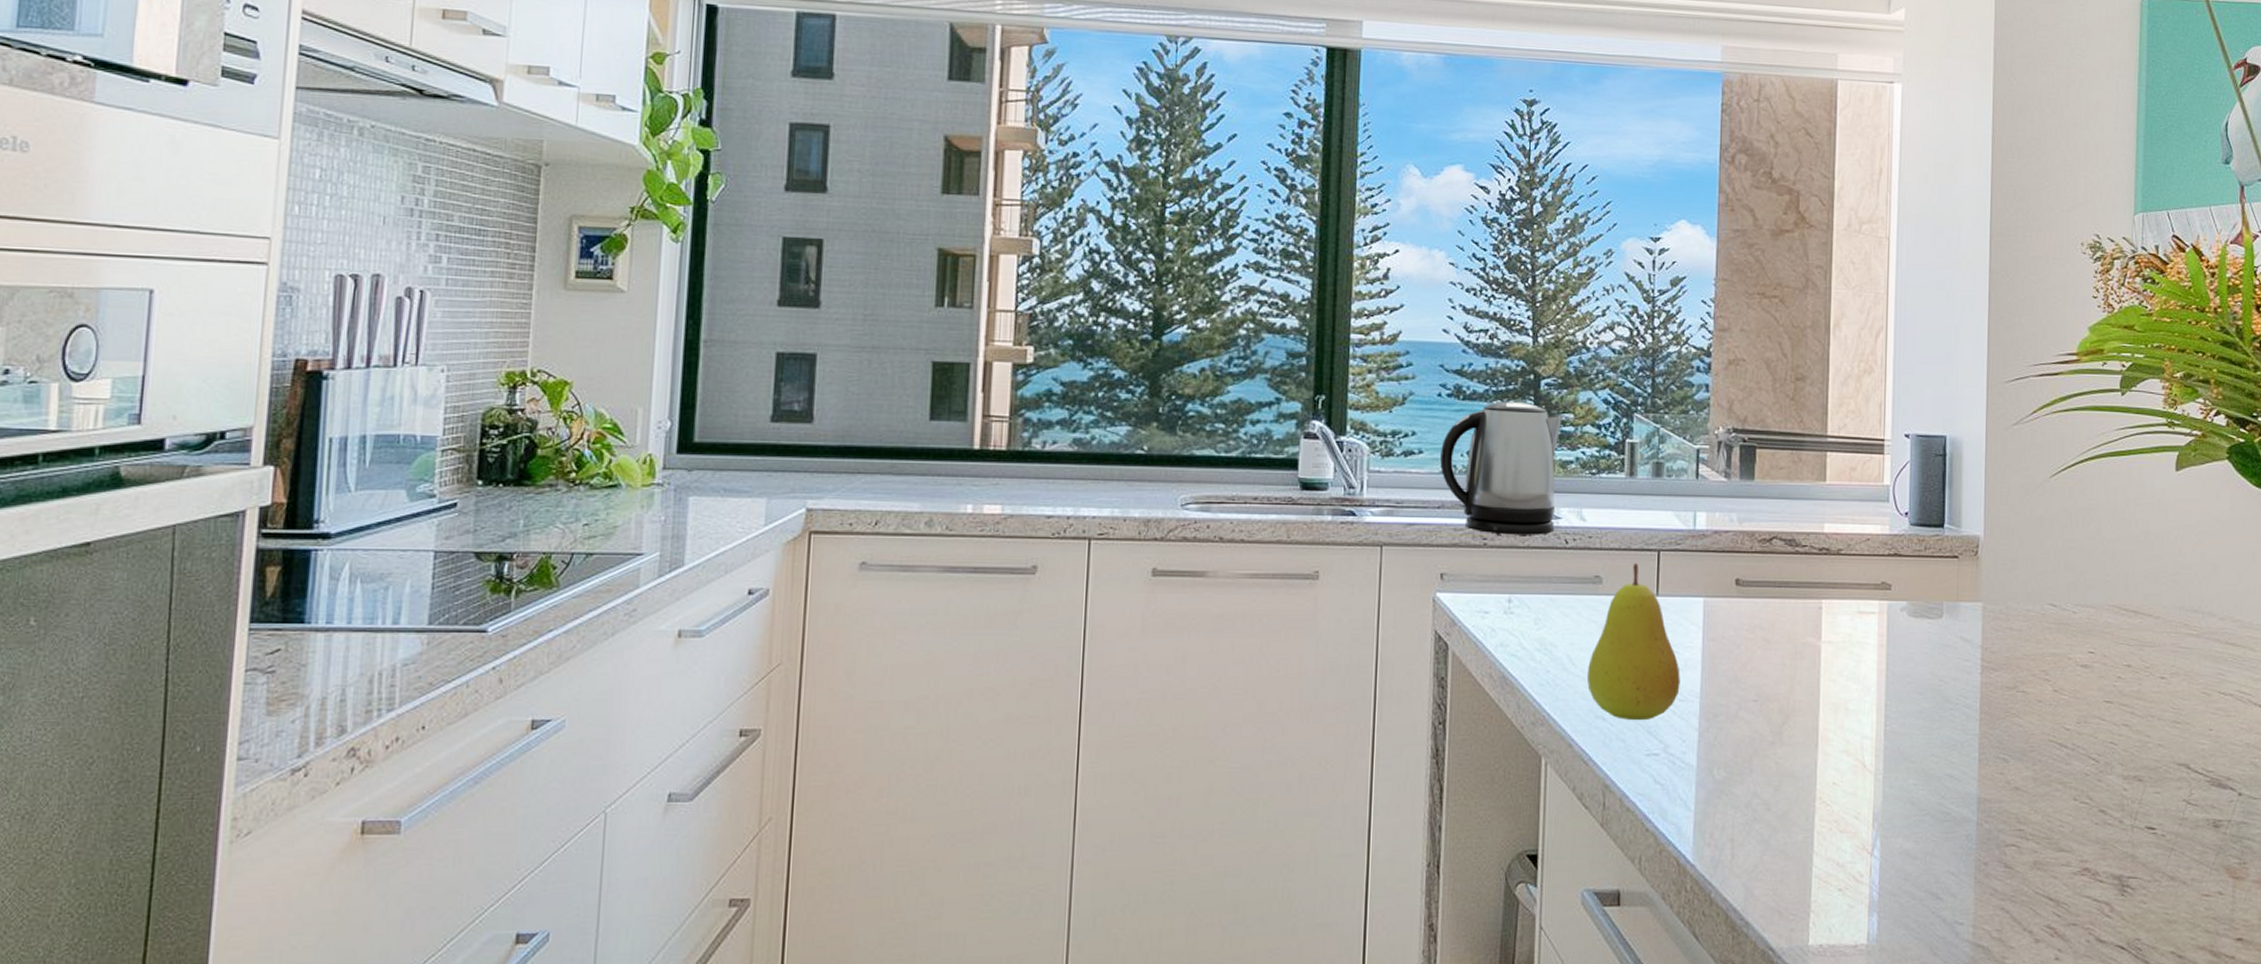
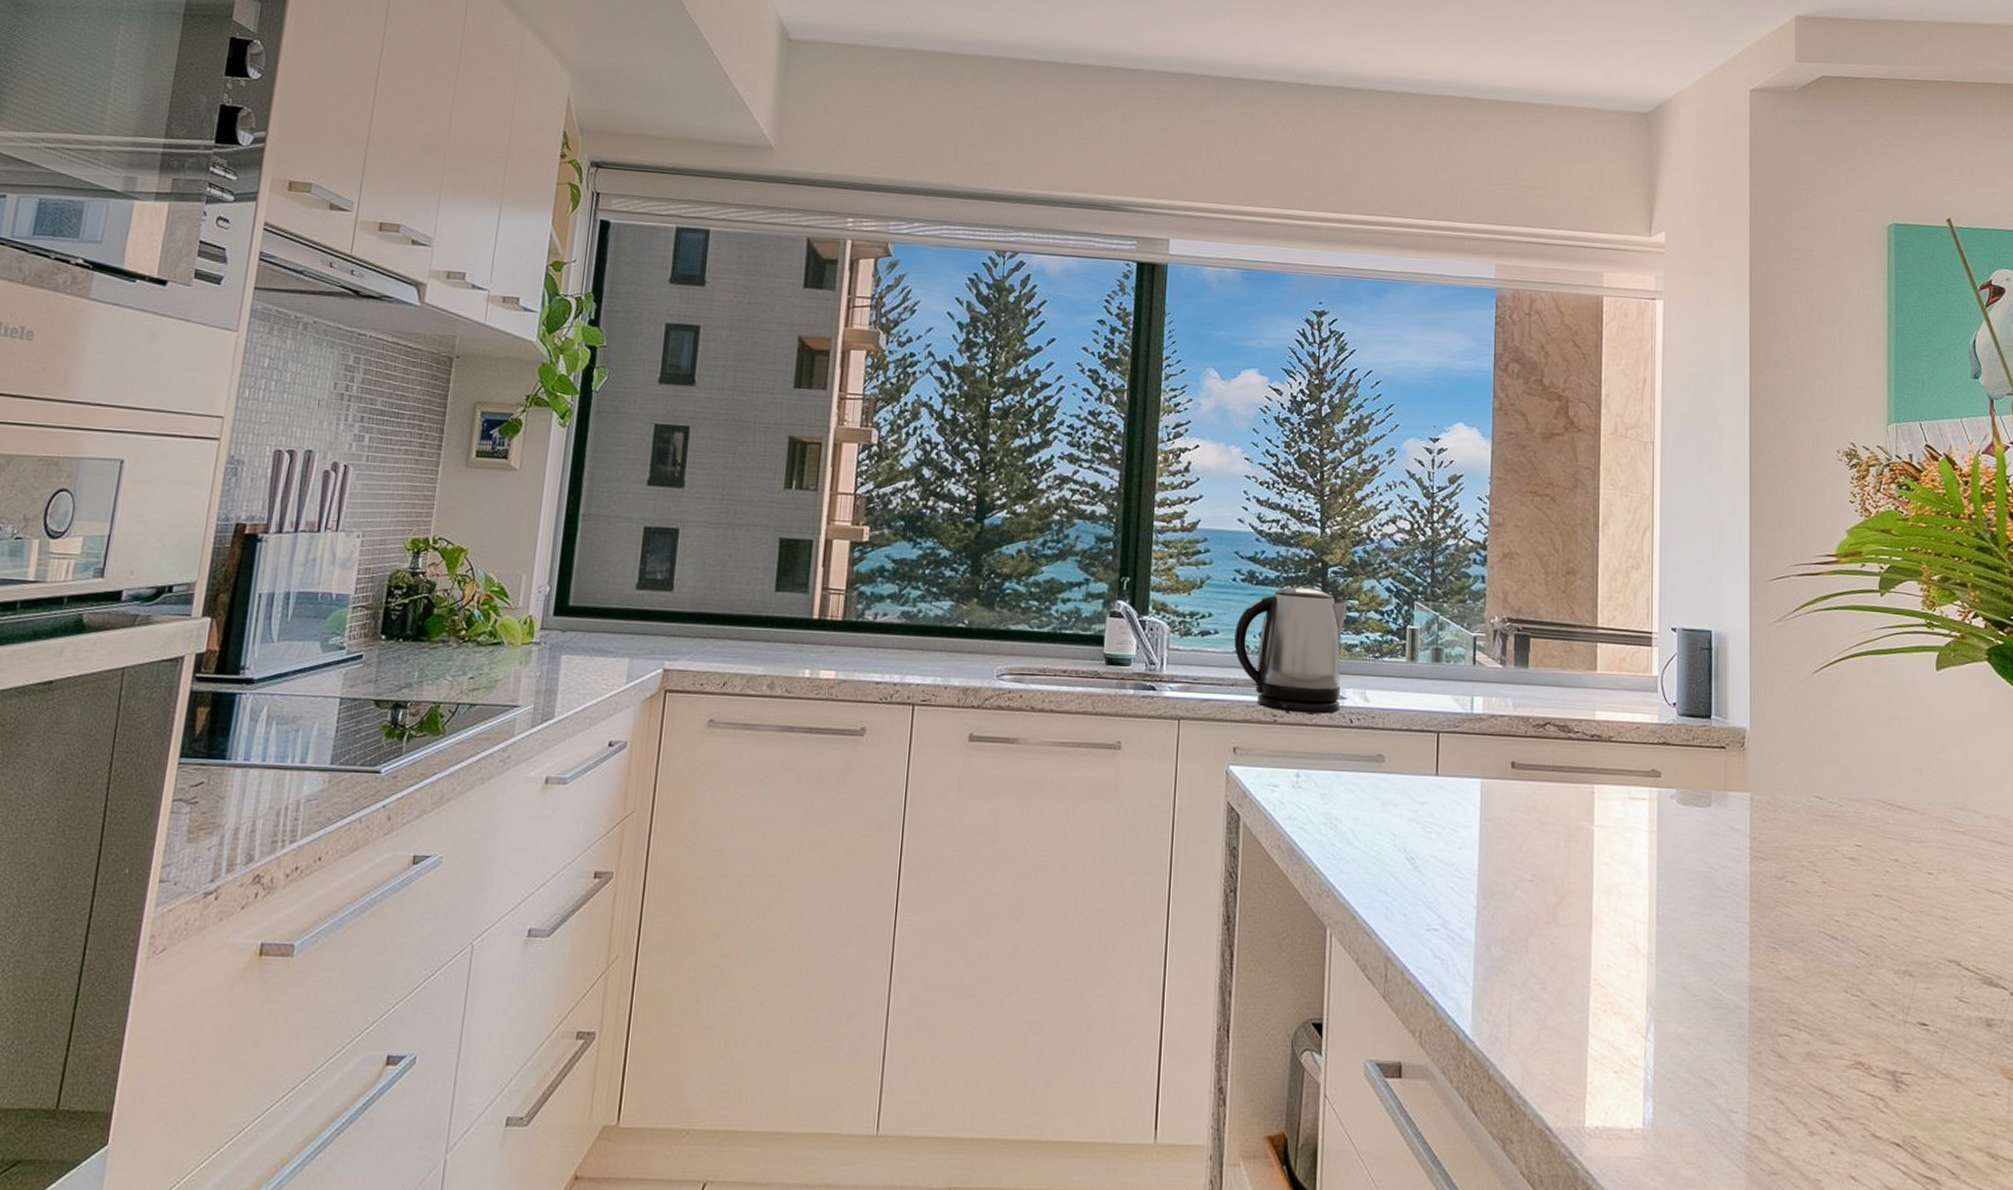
fruit: present [1586,563,1680,721] -> none [1369,744,1459,896]

